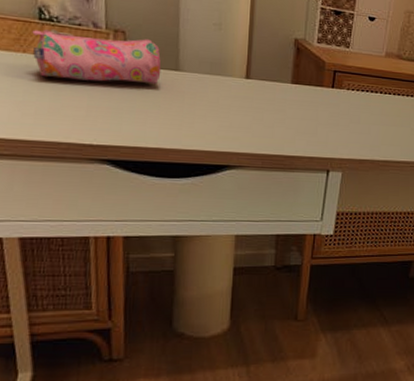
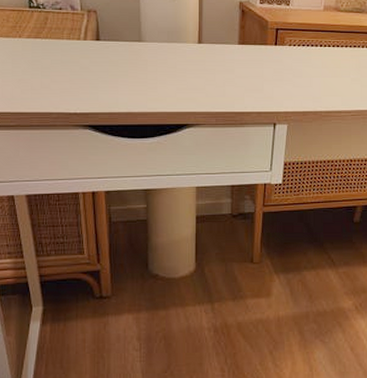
pencil case: present [32,29,162,85] -> none [25,15,127,57]

